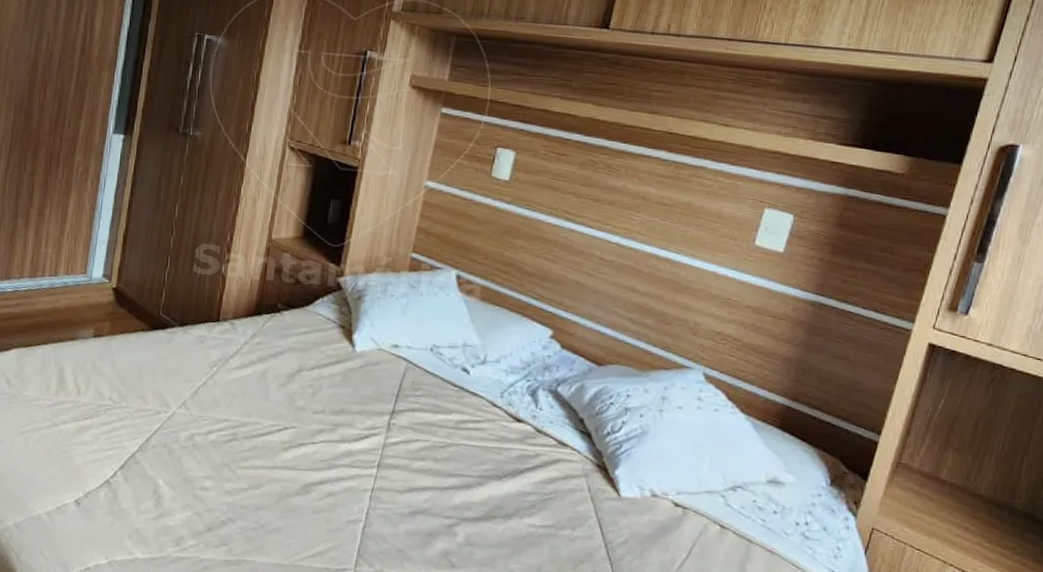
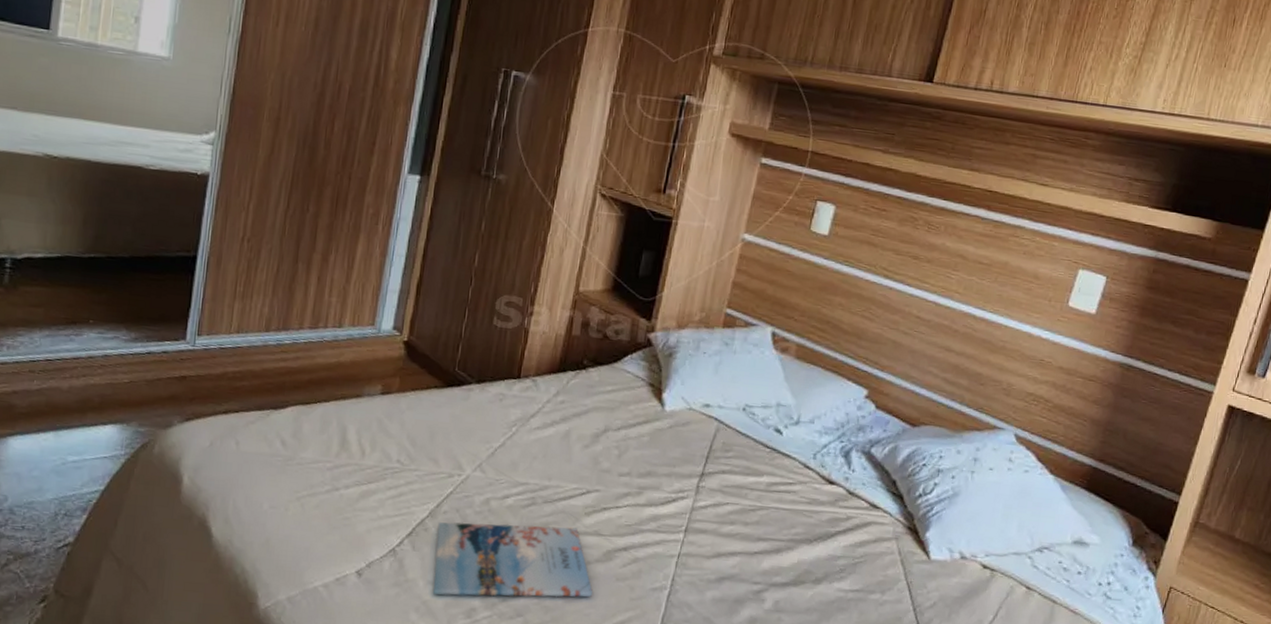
magazine: none [144,456,292,528] -> present [432,522,593,597]

